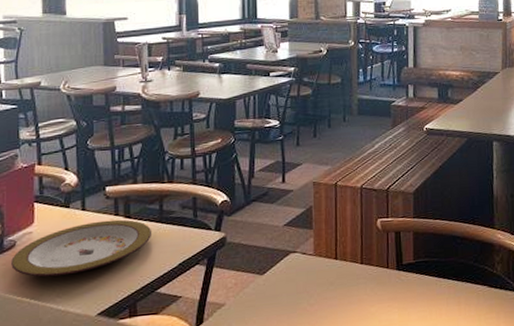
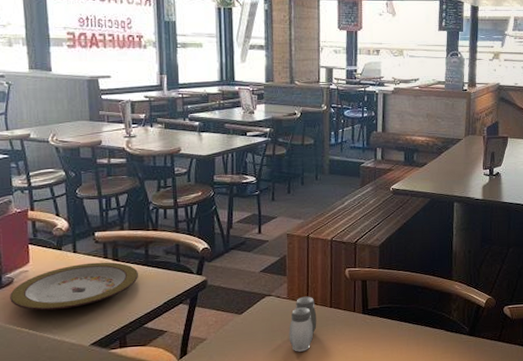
salt and pepper shaker: none [315,251,347,317] -> present [289,296,317,352]

